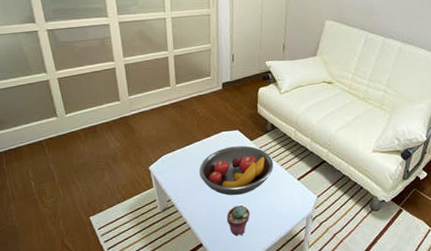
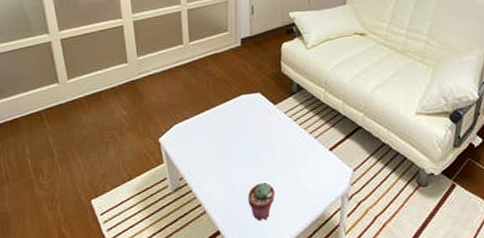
fruit bowl: present [199,145,274,195] -> none [216,110,301,171]

